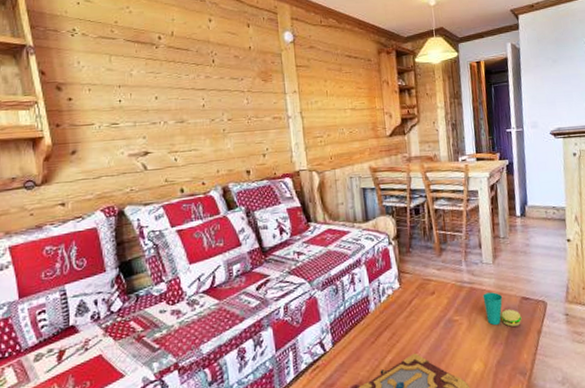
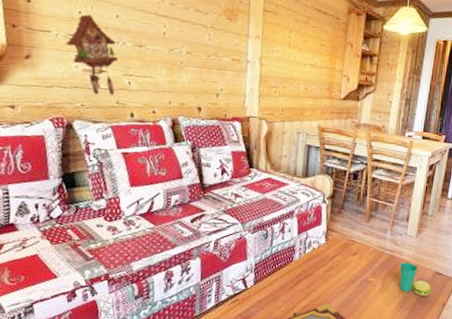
cuckoo clock: none [109,101,163,178] -> present [65,14,118,96]

